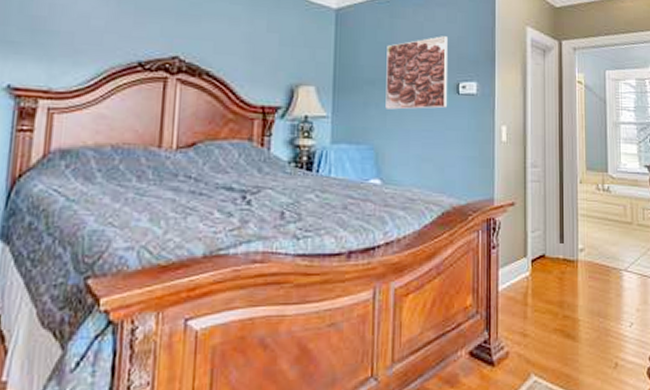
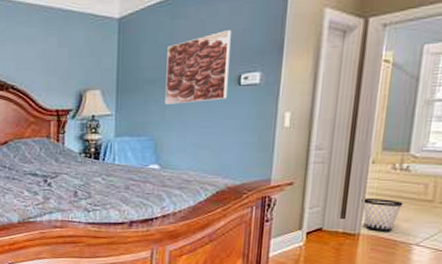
wastebasket: none [576,219,610,257] -> present [361,197,404,232]

